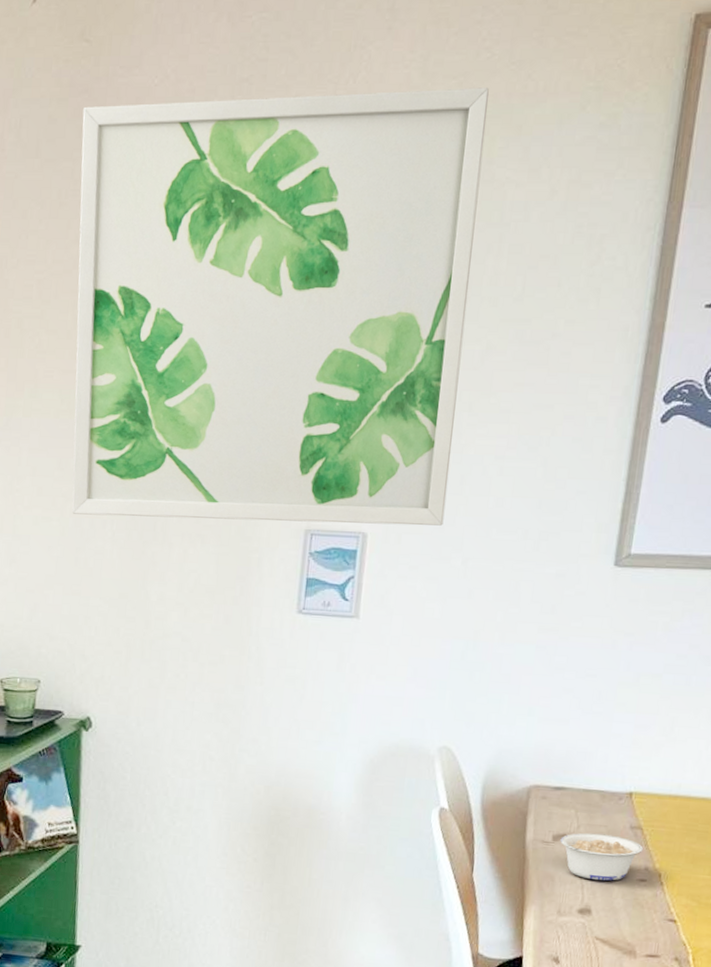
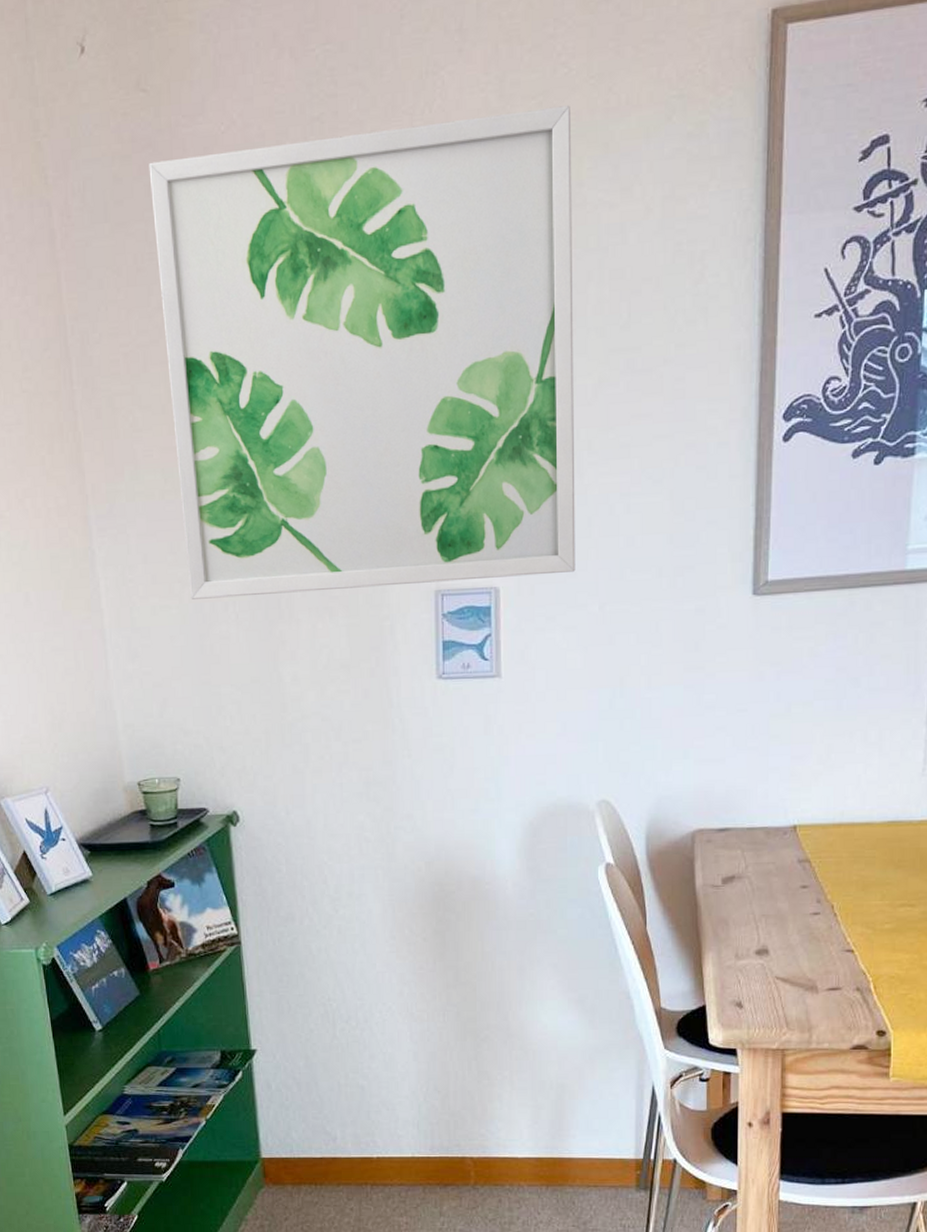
legume: present [560,833,643,881] -> none [730,871,813,919]

